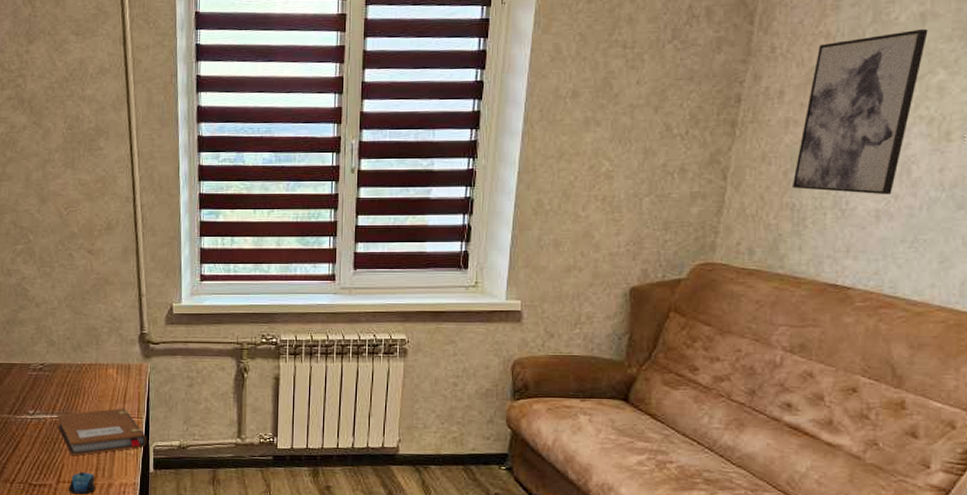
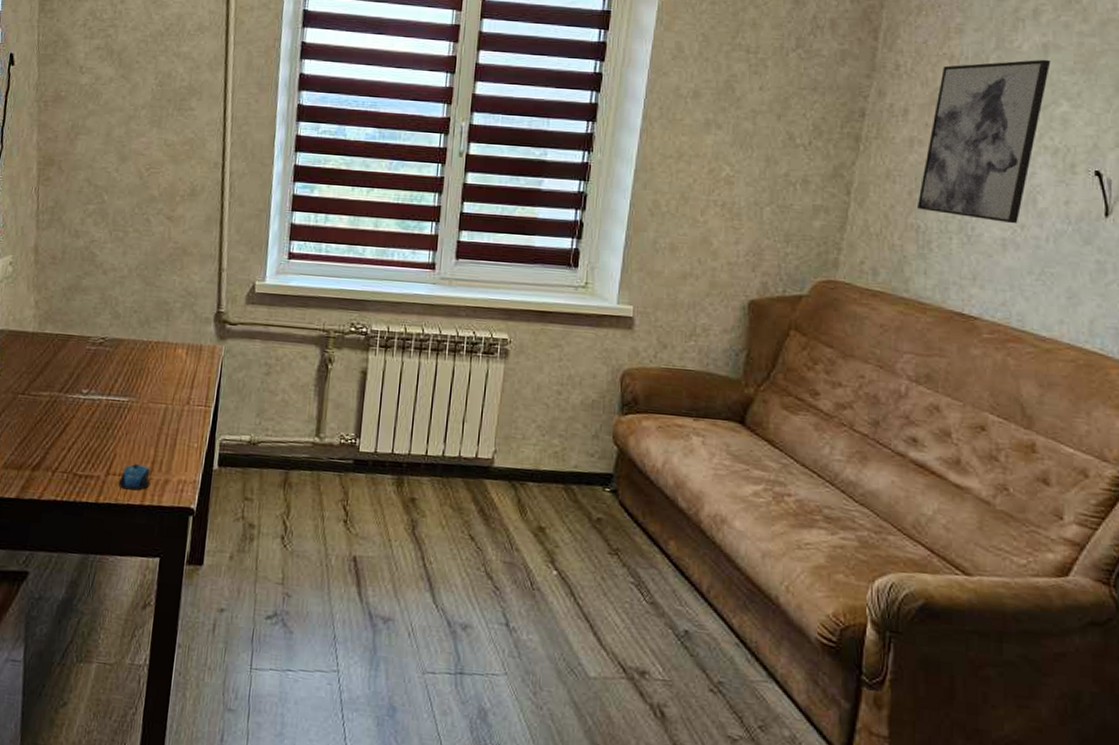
notebook: present [57,408,147,457] -> none [113,393,214,446]

